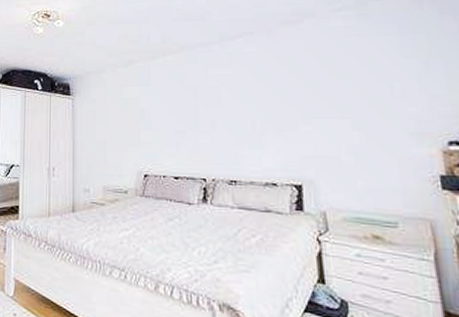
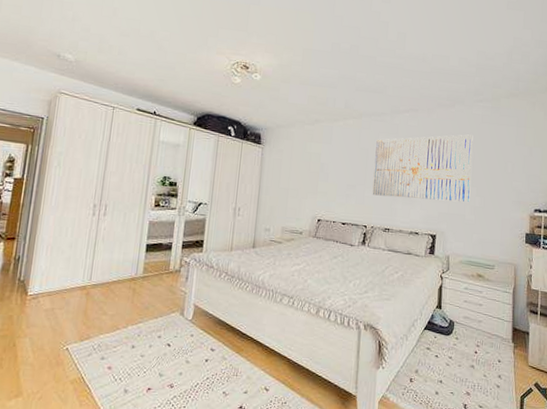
wall art: none [205,53,345,141] -> present [372,134,473,202]

